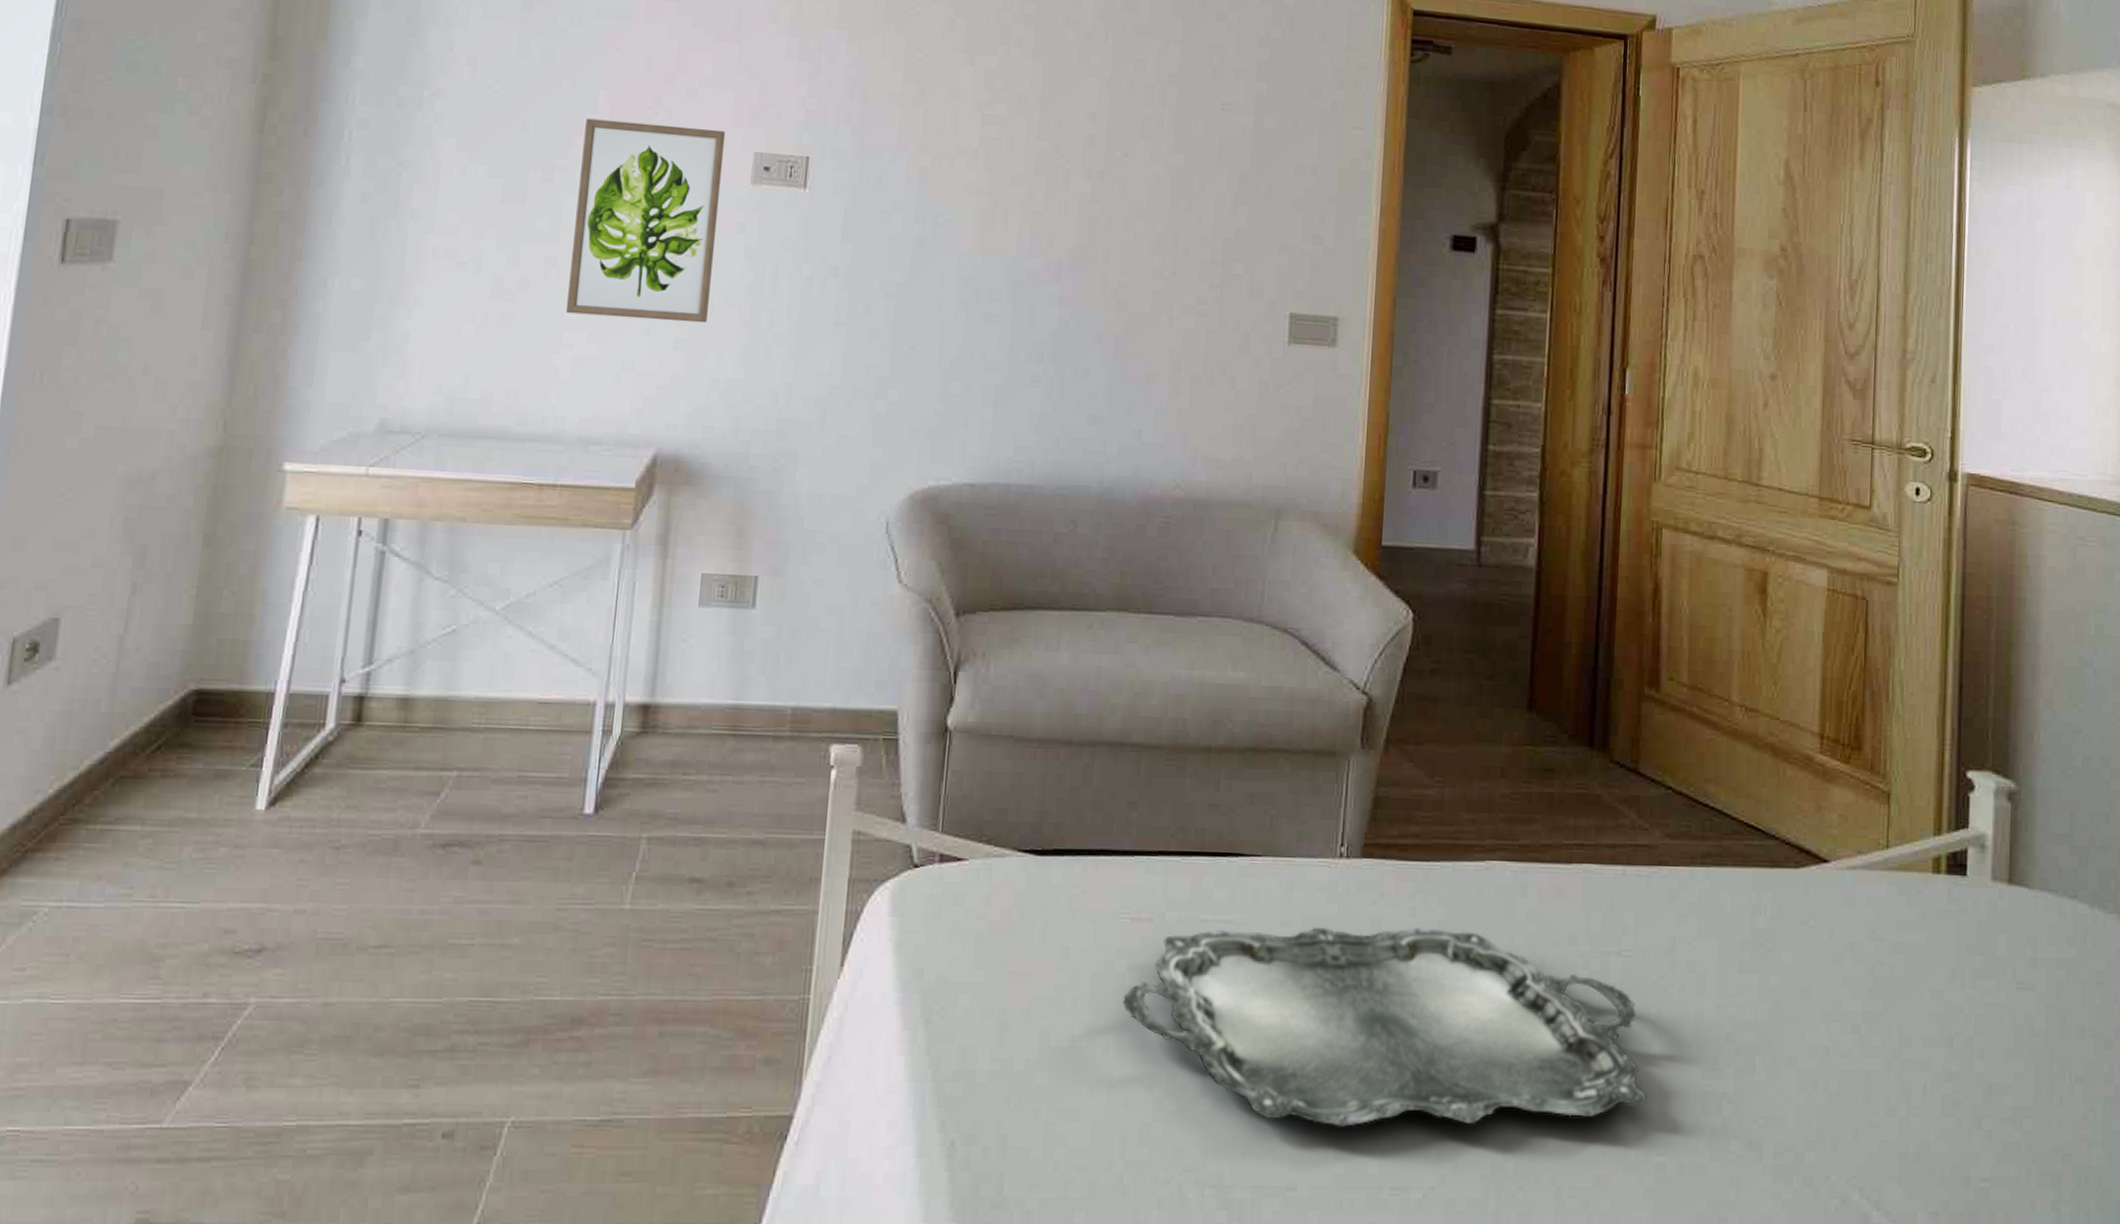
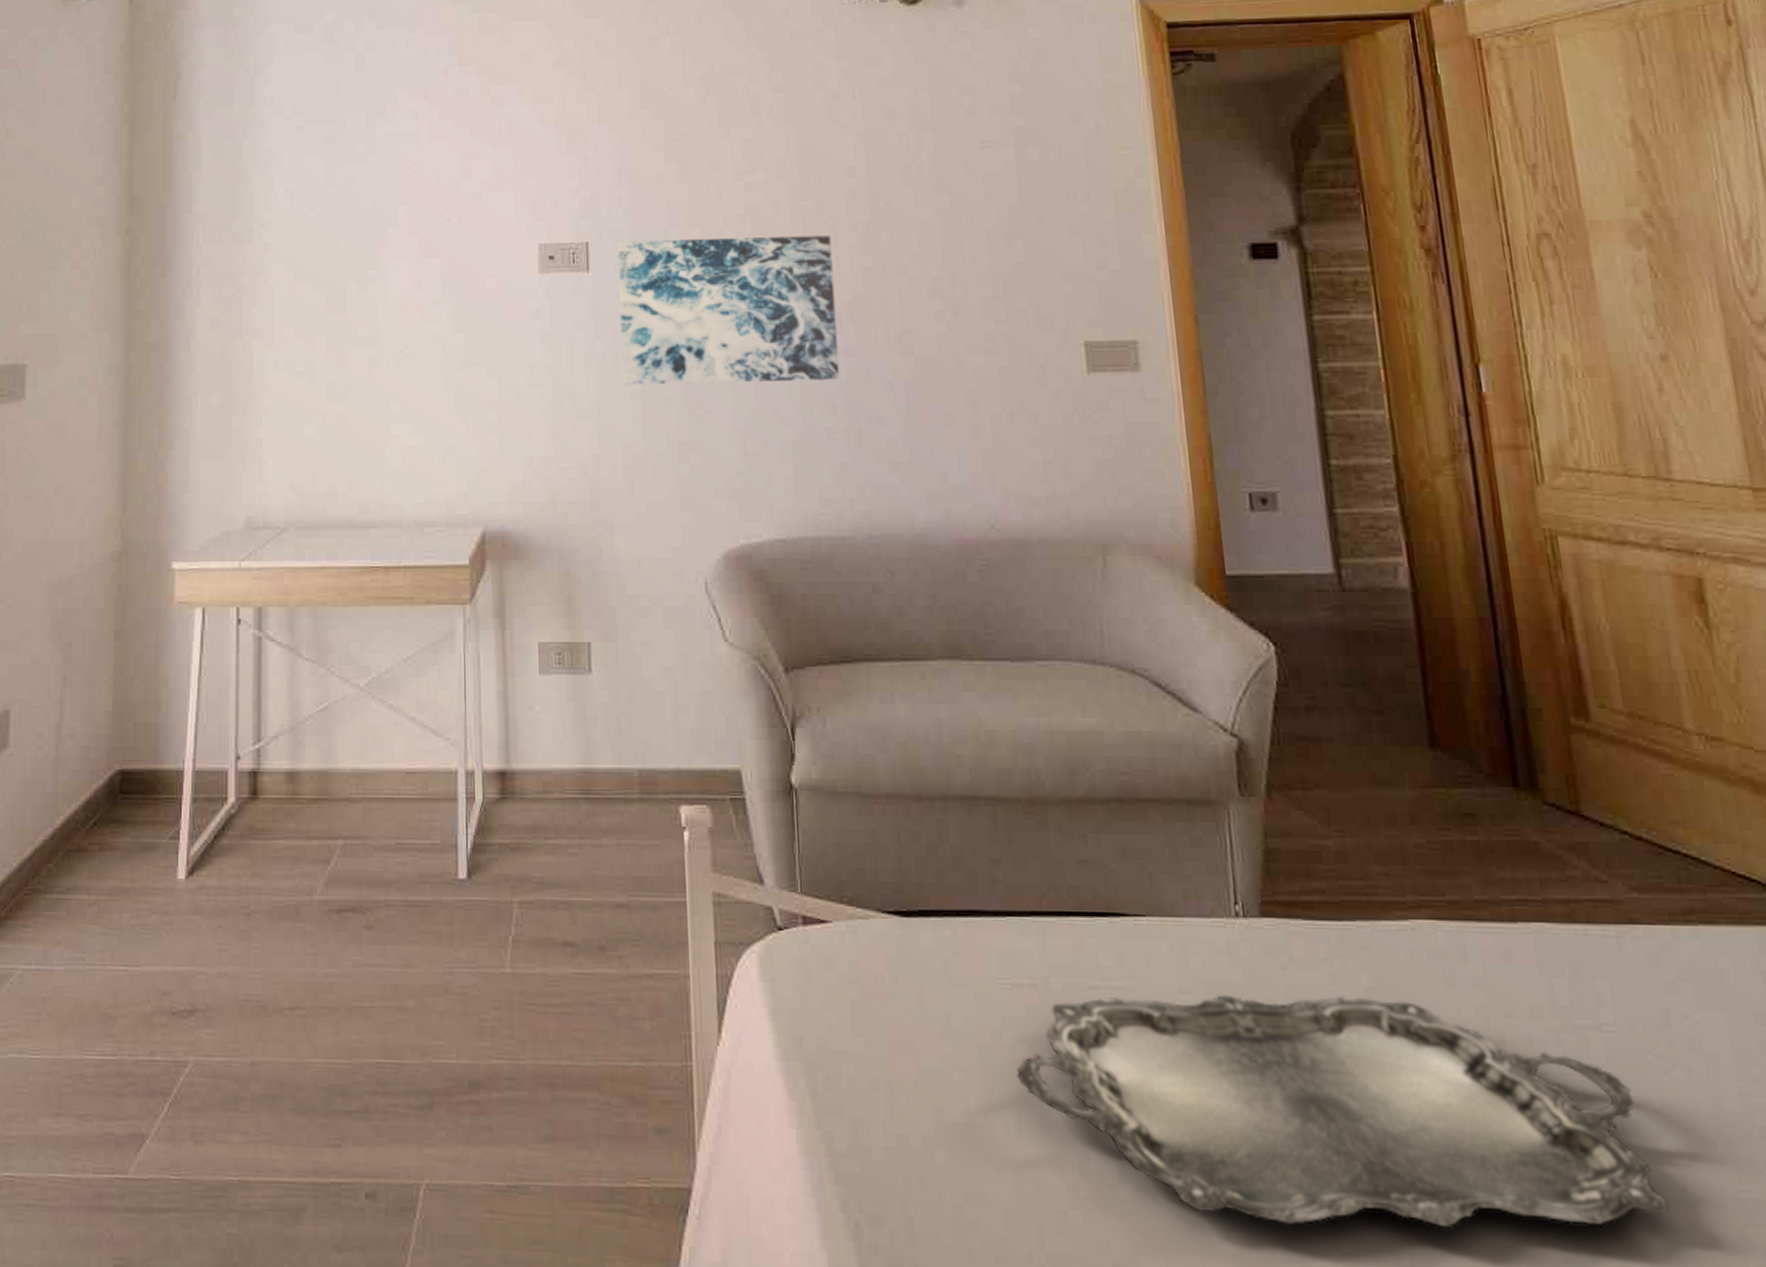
wall art: present [566,118,726,324] -> none [389,228,515,409]
wall art: none [827,159,1063,328] -> present [618,235,840,385]

